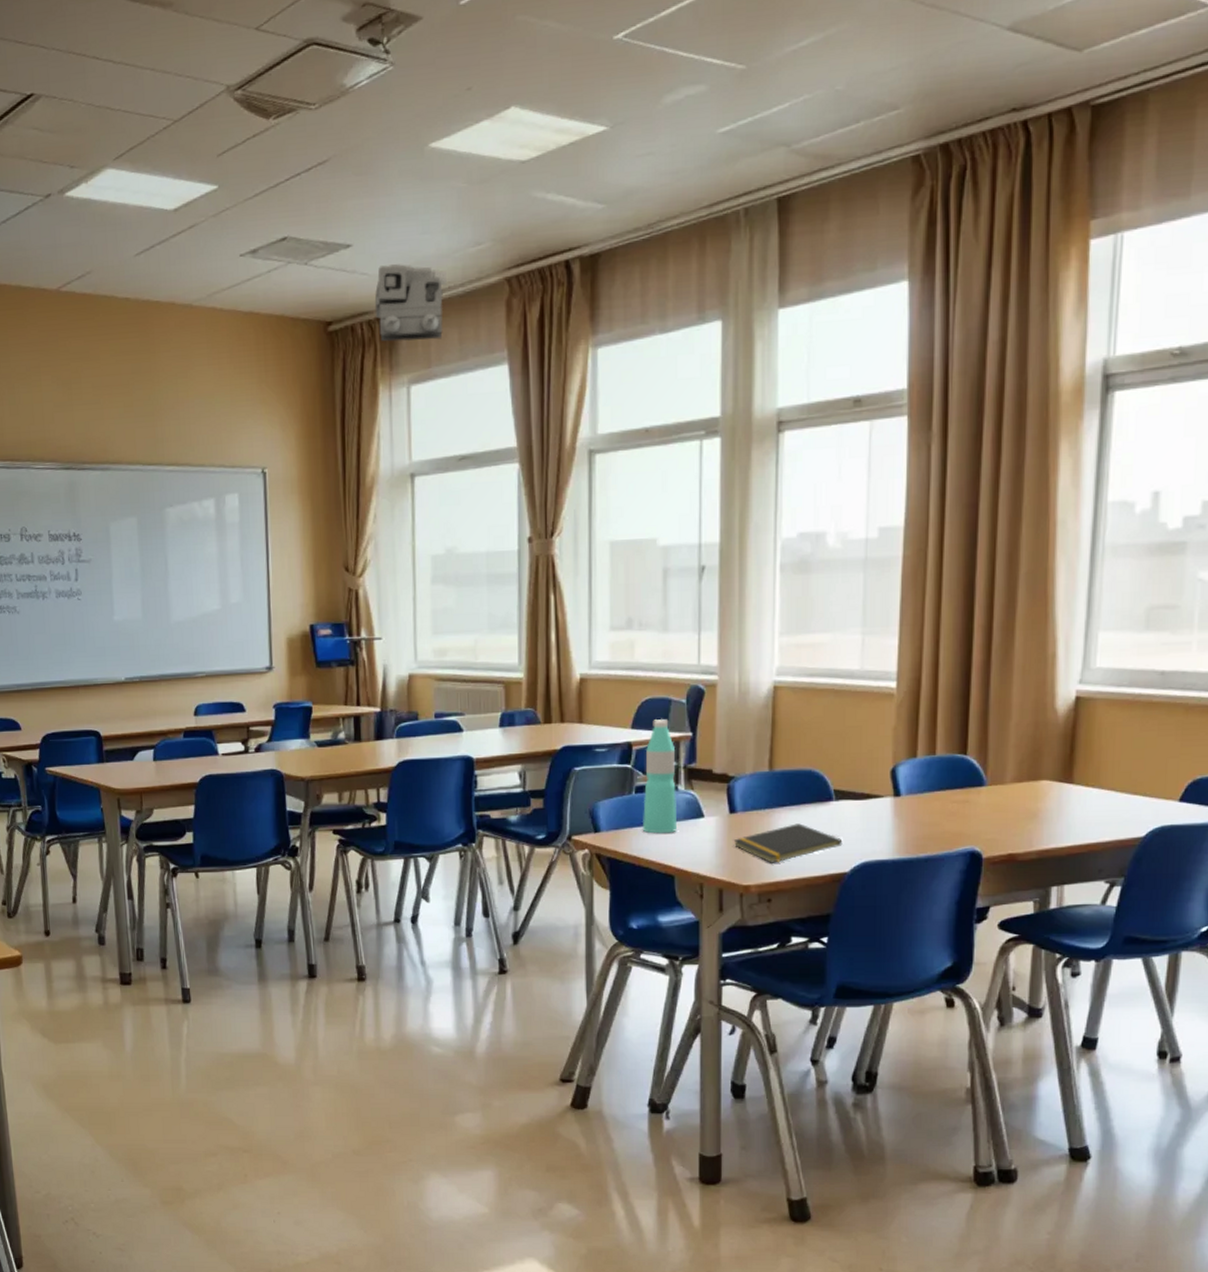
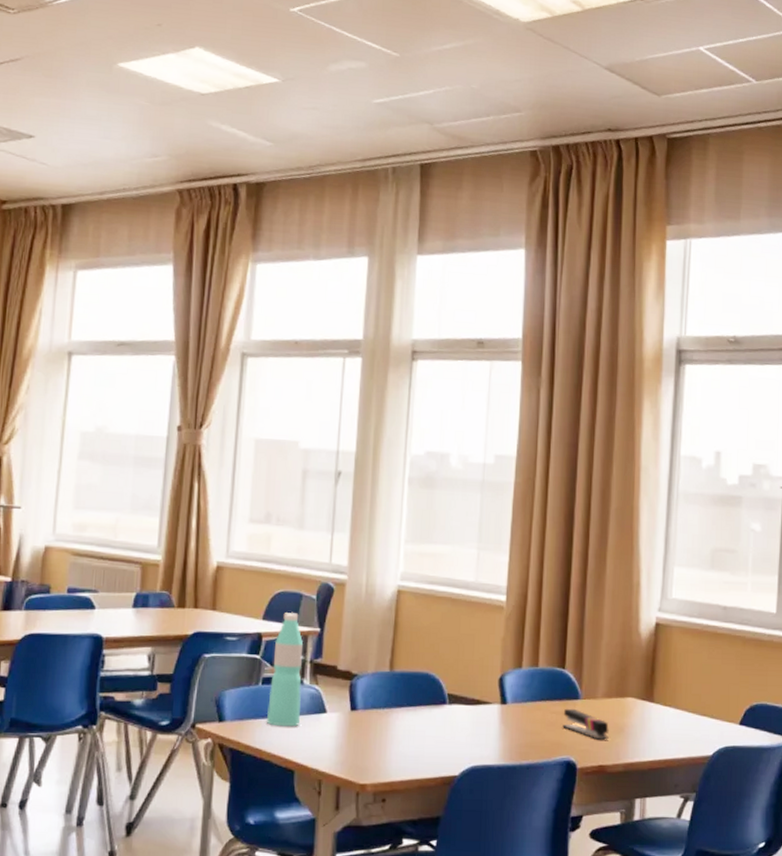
total station: present [374,264,447,342] -> none [49,159,123,233]
notepad: present [733,823,843,863] -> none [353,724,454,763]
stapler: none [965,796,1020,827] -> present [563,708,609,740]

